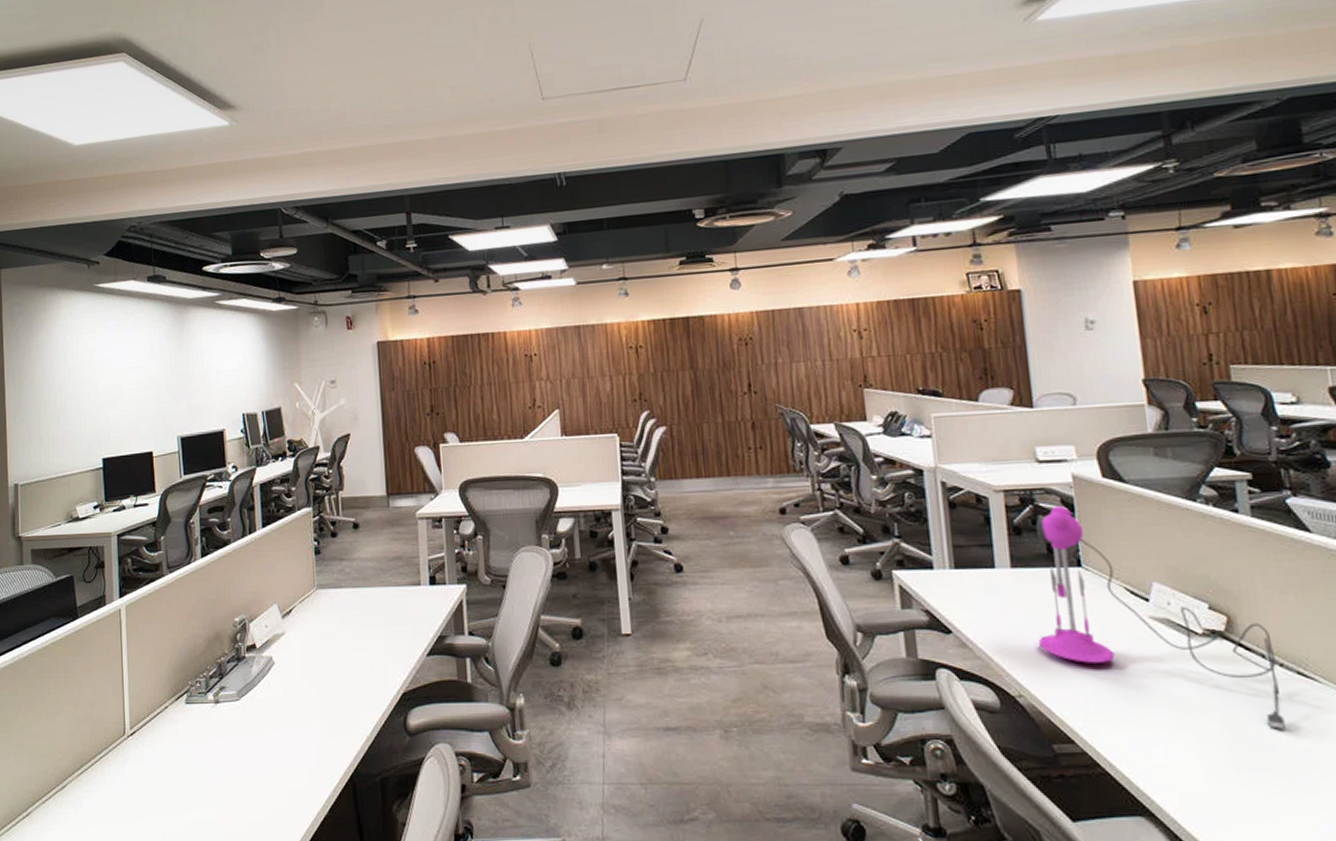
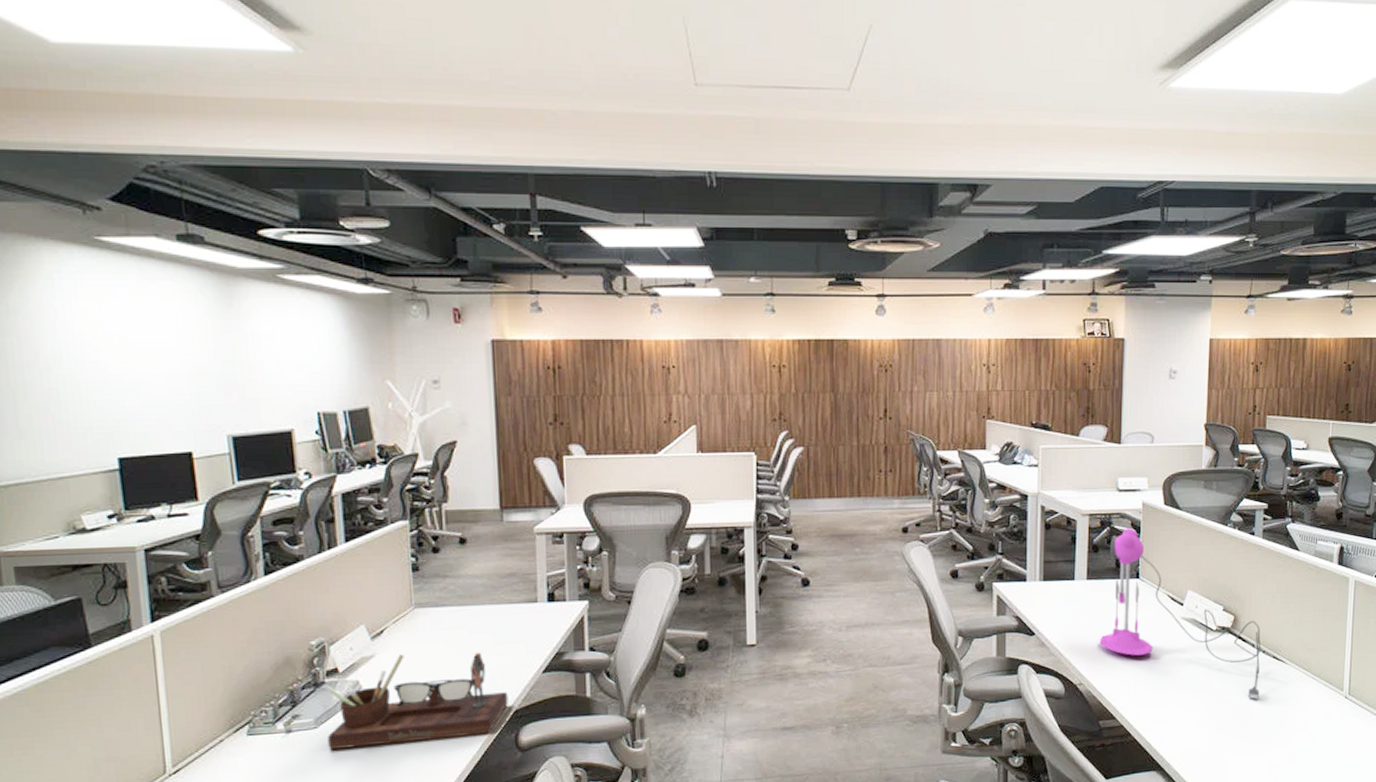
desk organizer: none [243,633,397,722] -> present [322,652,509,749]

